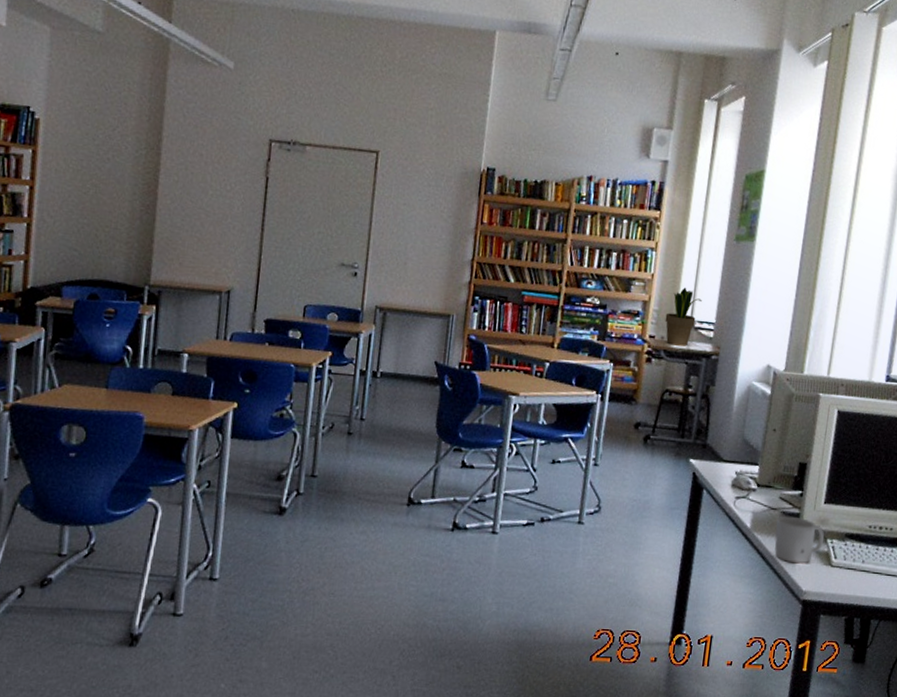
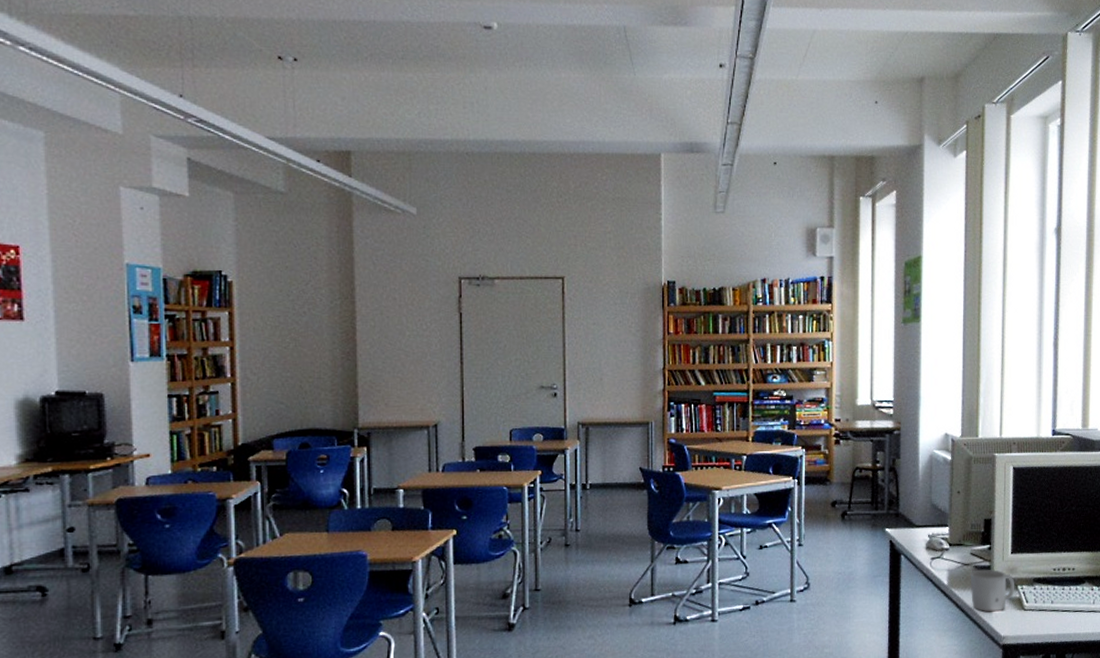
potted plant: present [665,287,702,346] -> none [848,371,879,426]

